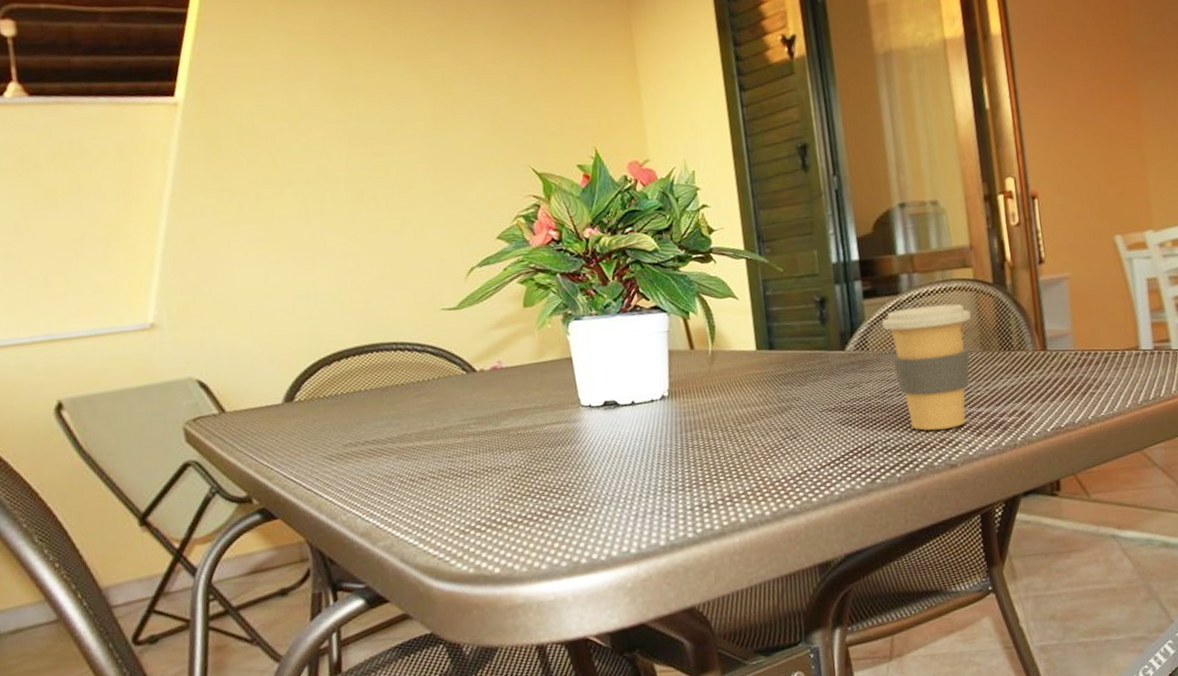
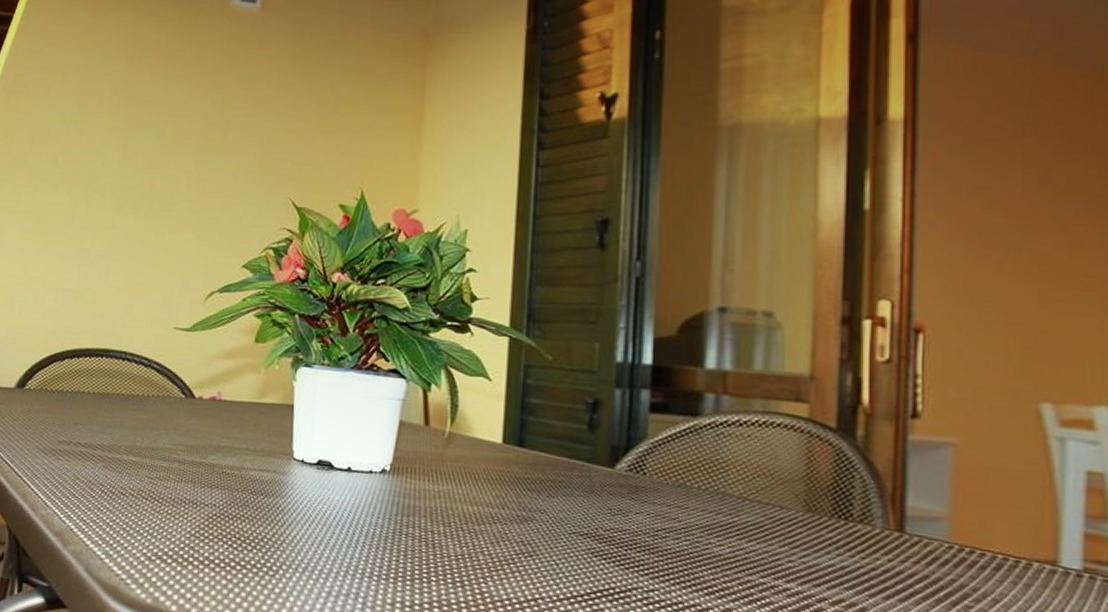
coffee cup: present [882,304,971,431] -> none [670,435,796,599]

